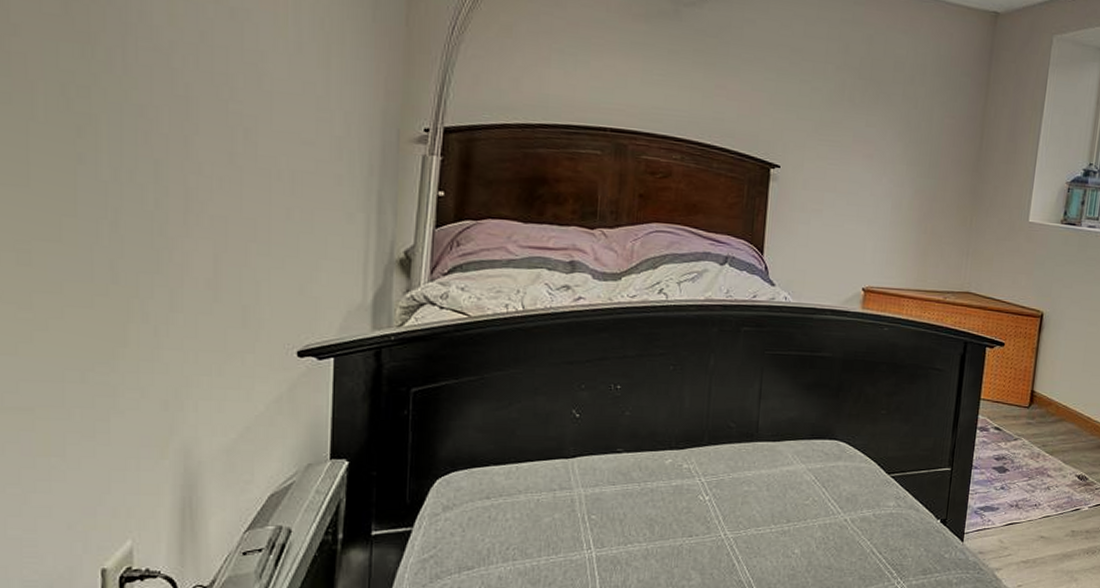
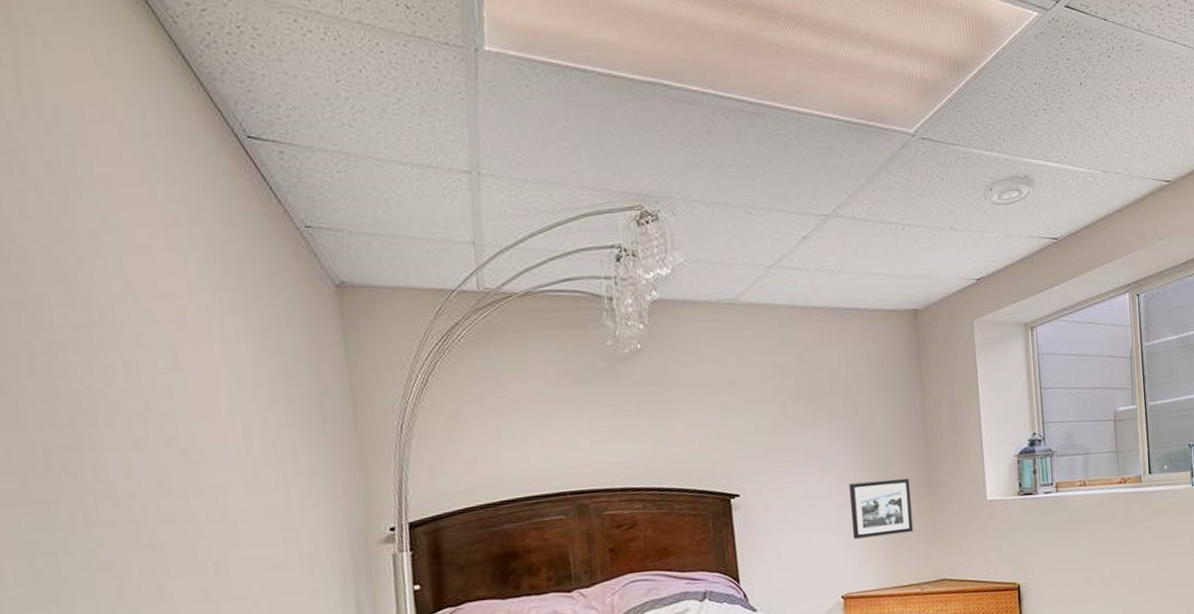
picture frame: none [886,177,955,239] -> present [849,478,914,539]

